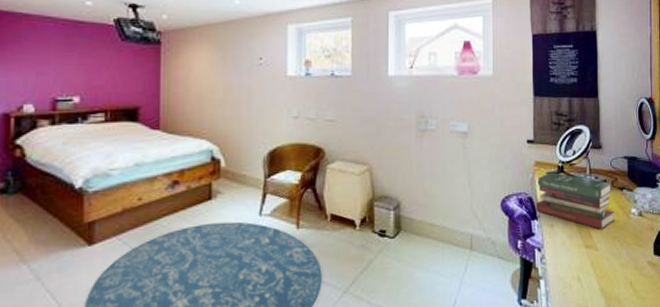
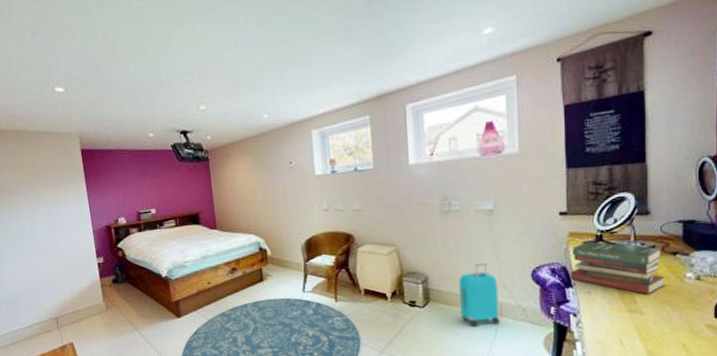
suitcase: none [430,189,470,261] -> present [458,263,500,327]

